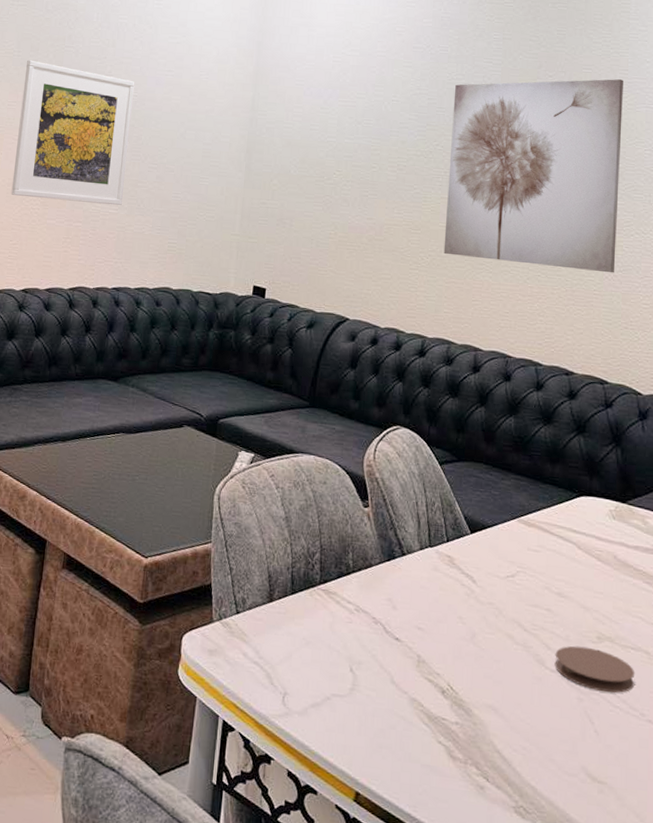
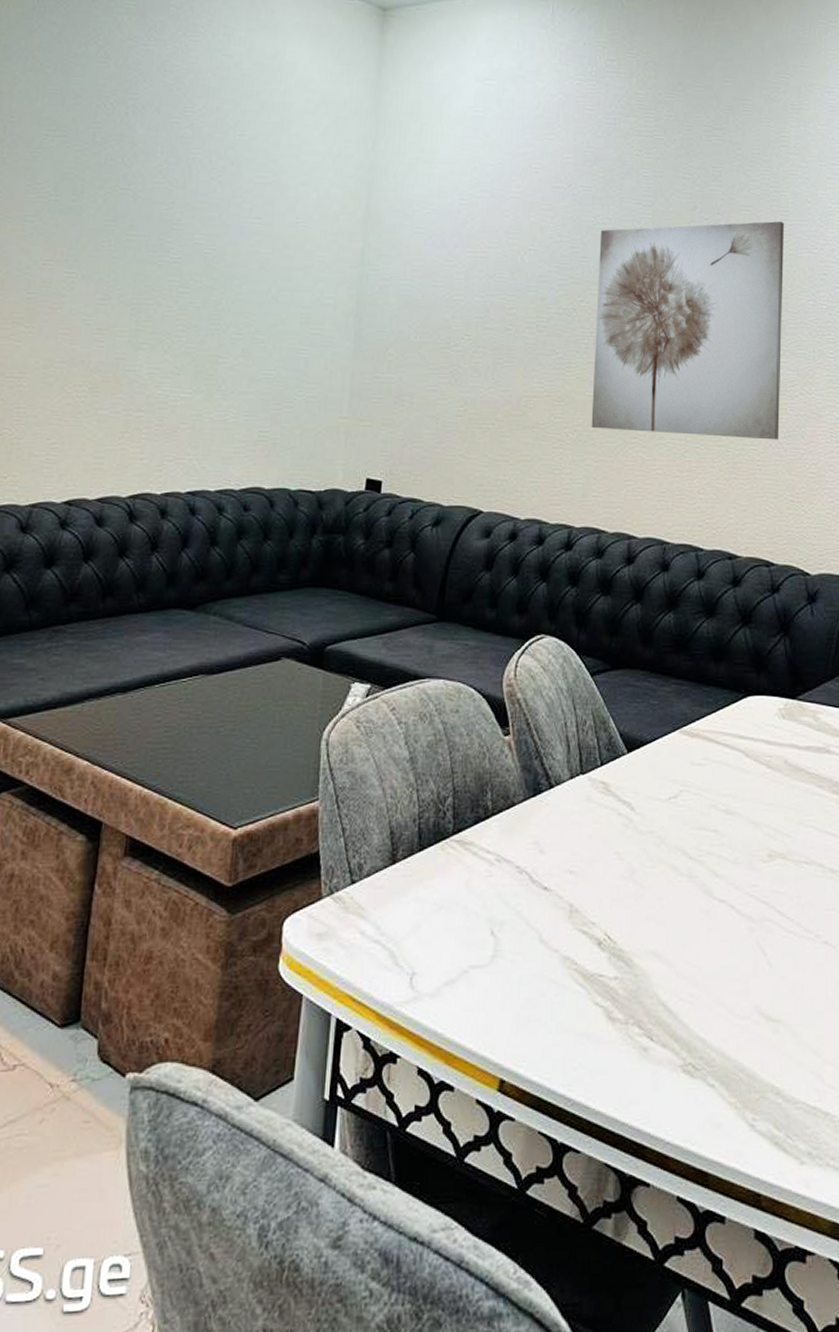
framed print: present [11,60,135,206] -> none [47,206,213,388]
coaster: present [554,645,635,693] -> none [723,868,809,917]

